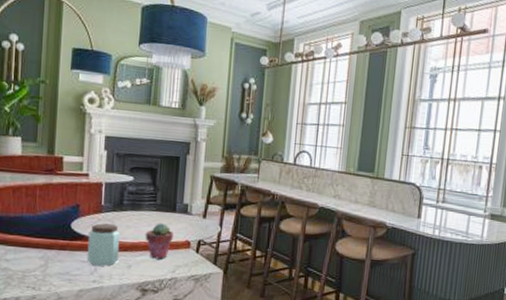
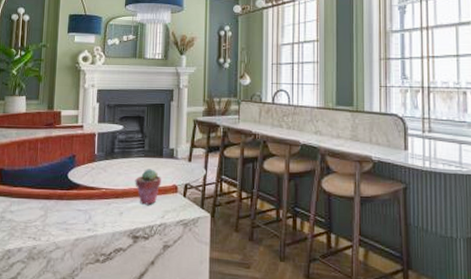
peanut butter: present [87,223,120,266] -> none [82,172,112,214]

